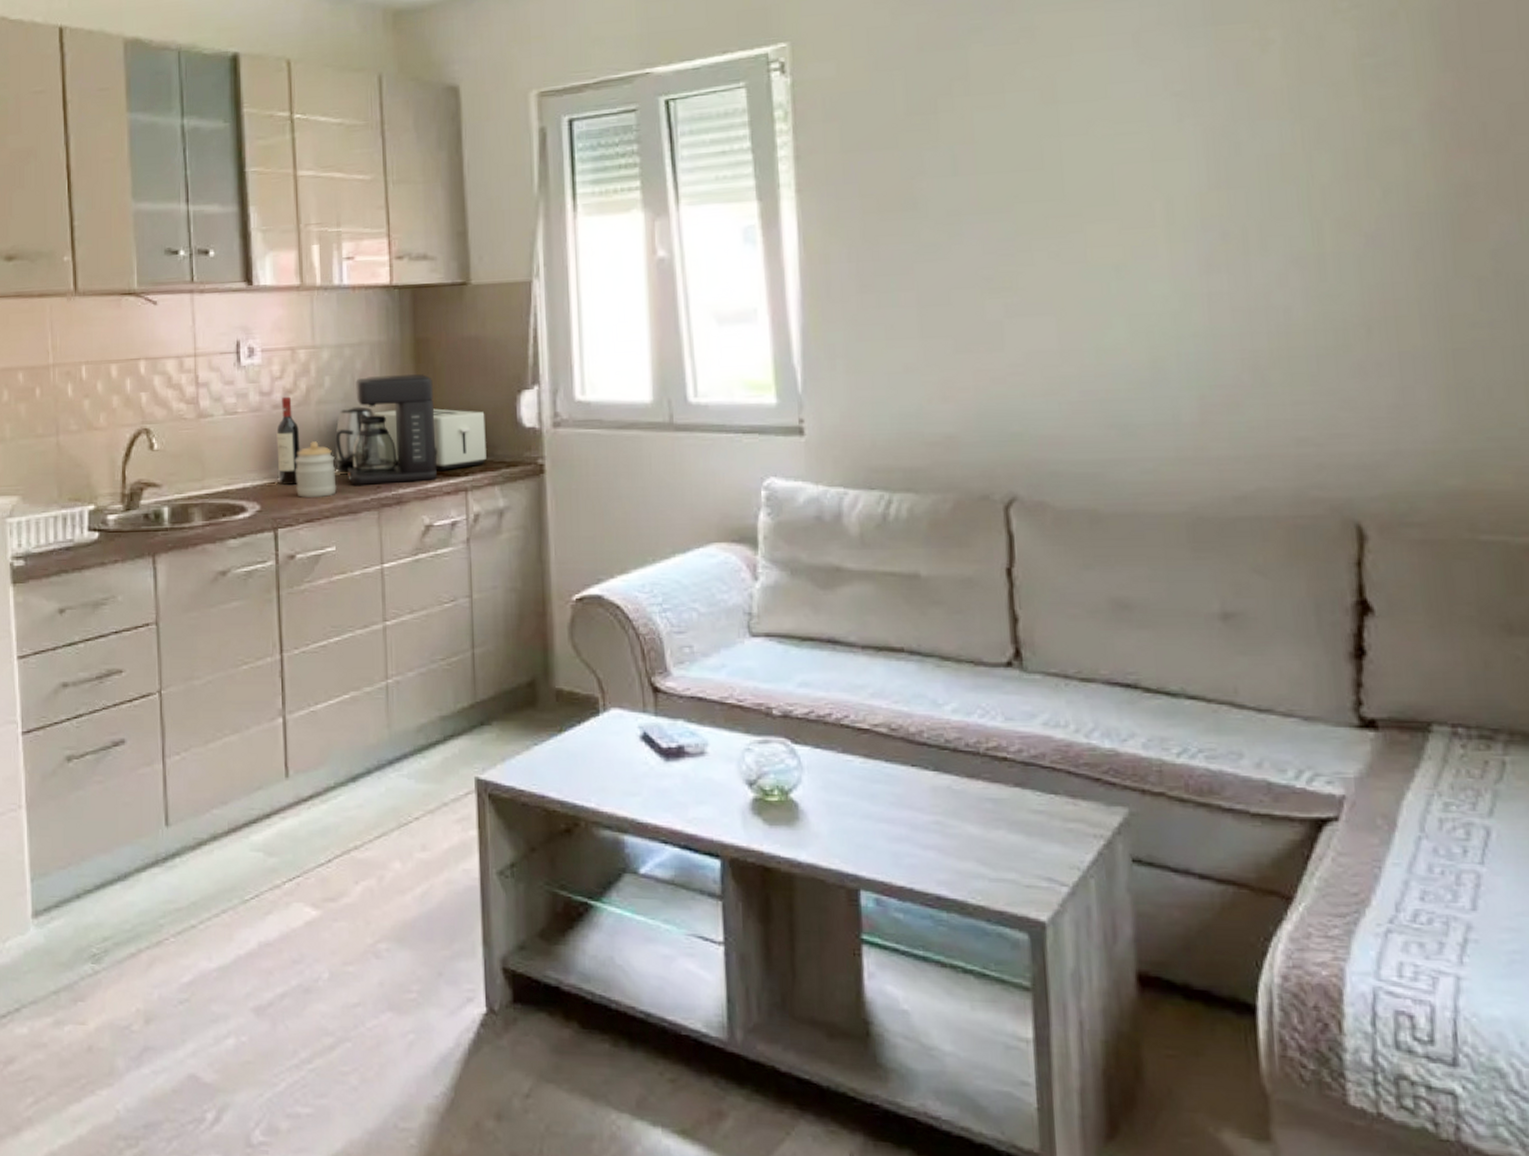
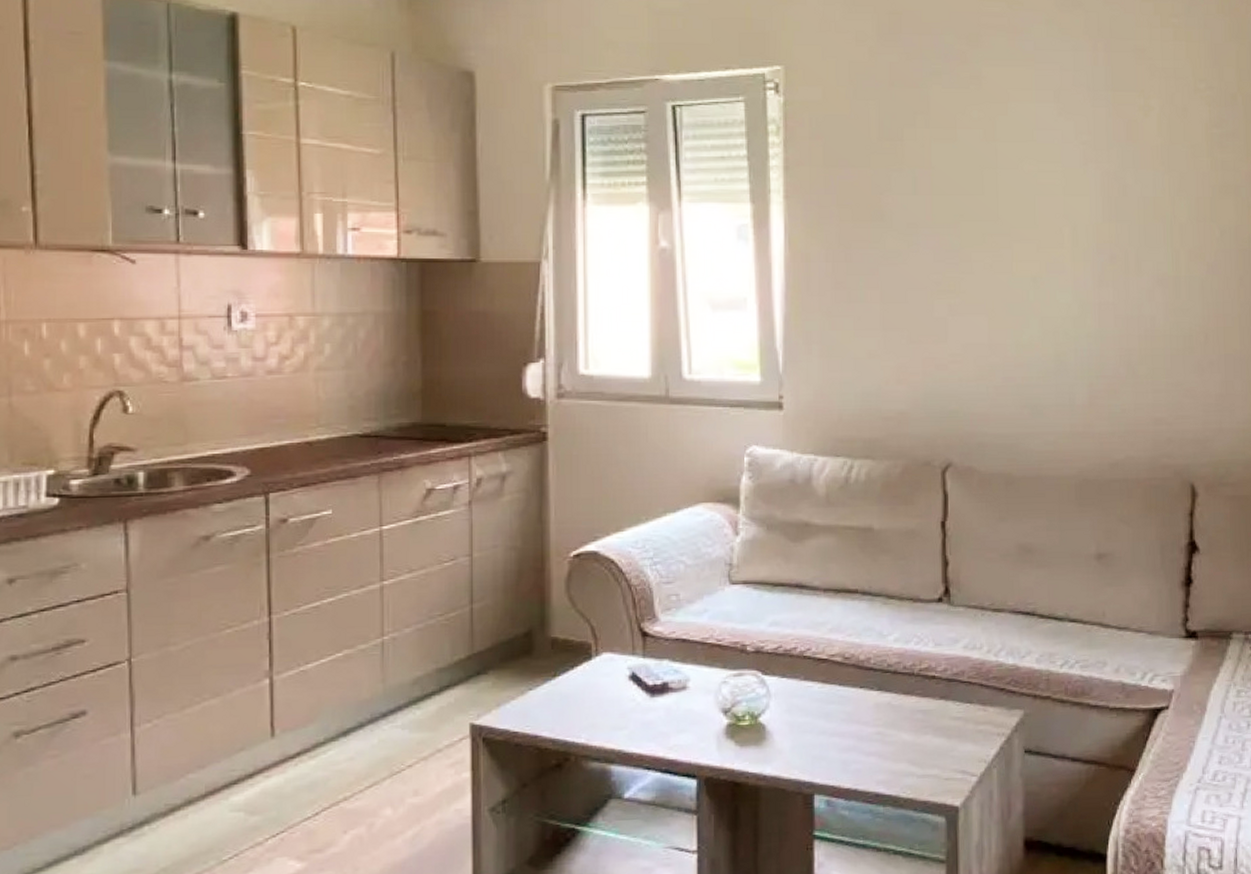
wine bottle: present [276,396,300,485] -> none [270,362,296,450]
jar: present [294,441,337,498] -> none [289,407,335,463]
coffee maker: present [335,374,437,486] -> none [335,345,440,452]
kettle: present [336,406,374,474] -> none [335,374,377,439]
toaster: present [373,408,486,471] -> none [376,378,491,437]

